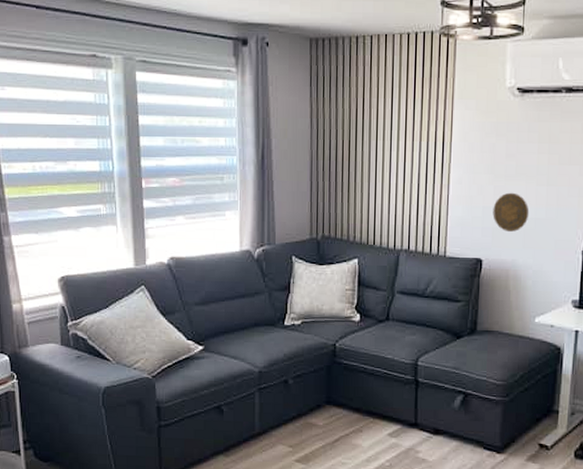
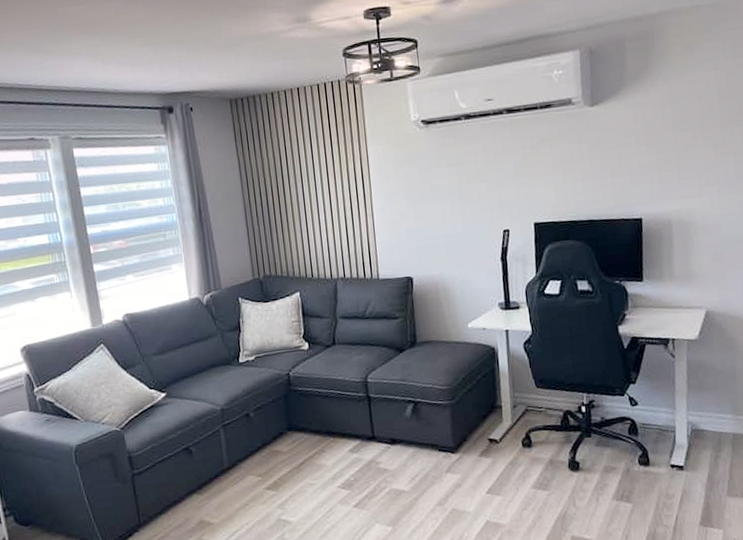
decorative plate: present [492,192,530,232] -> none [415,213,449,249]

